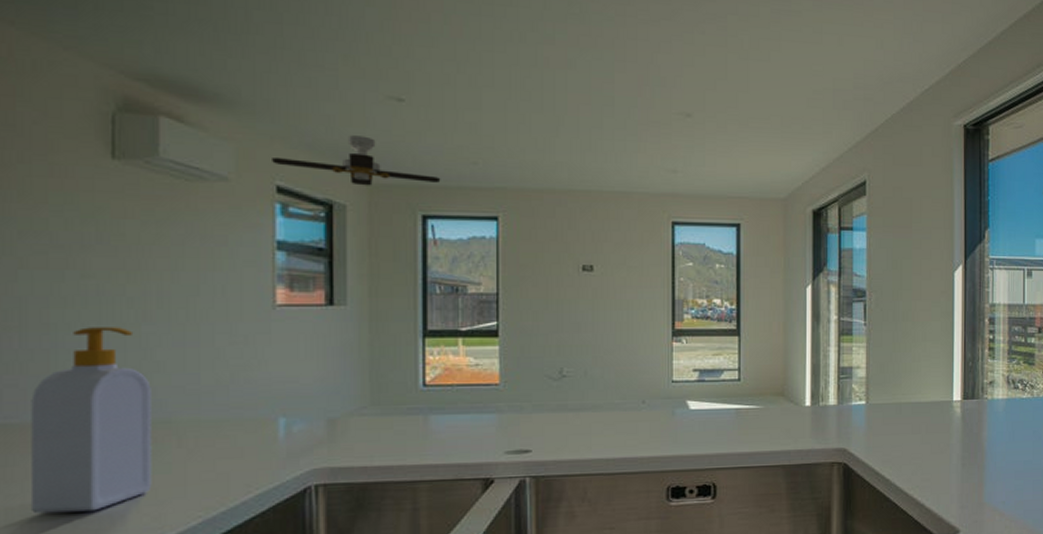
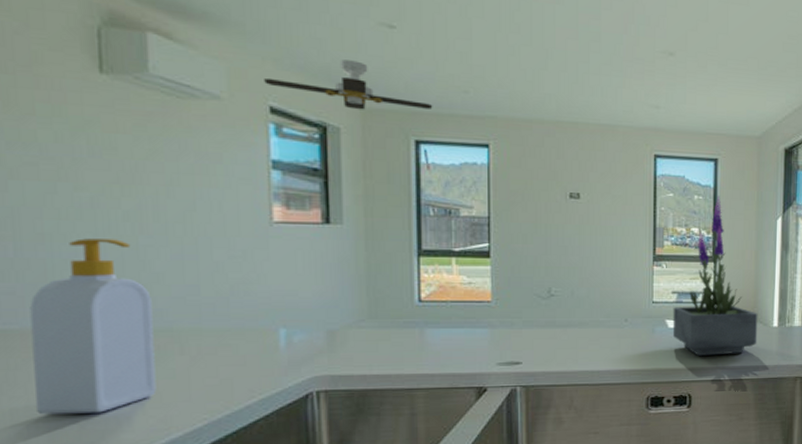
potted plant: none [694,263,788,440] -> present [672,195,758,356]

